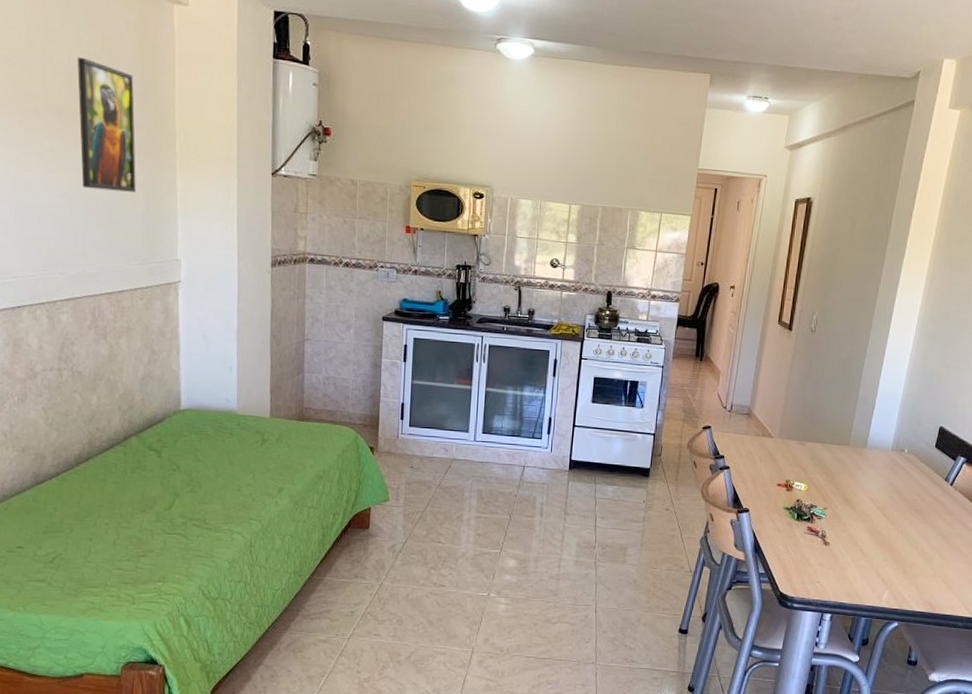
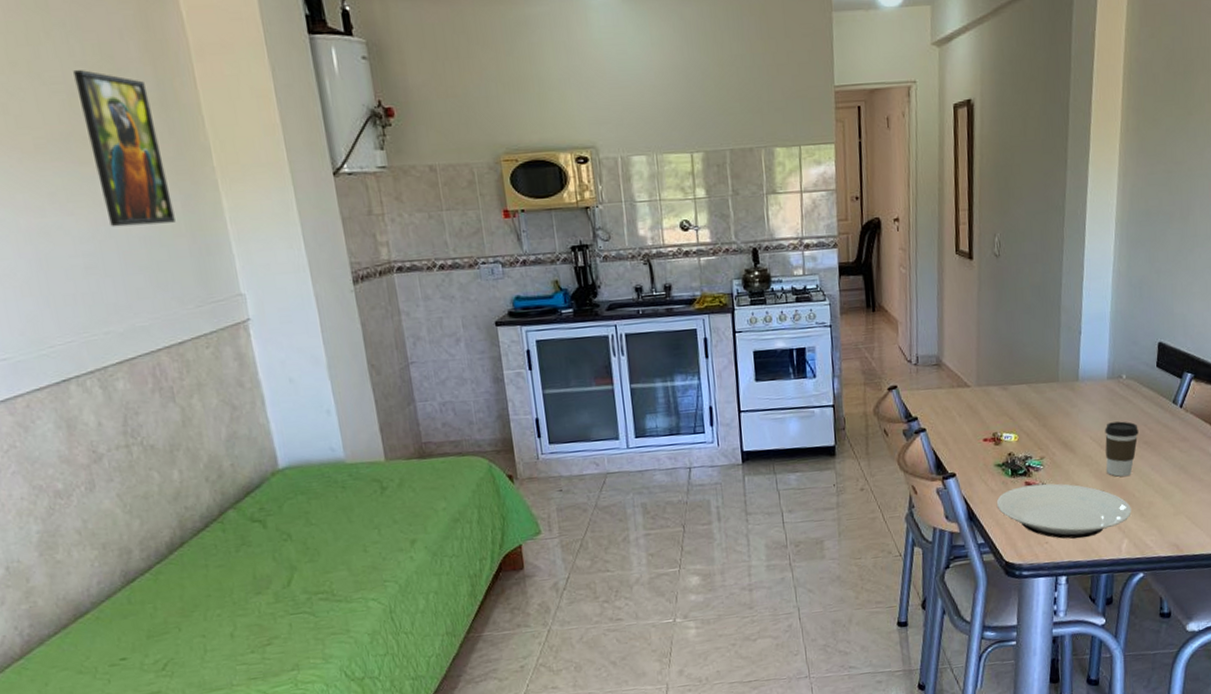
plate: none [780,530,896,584] -> present [996,483,1132,539]
coffee cup: none [879,488,912,536] -> present [1105,421,1139,477]

